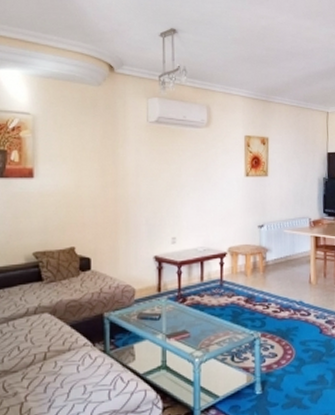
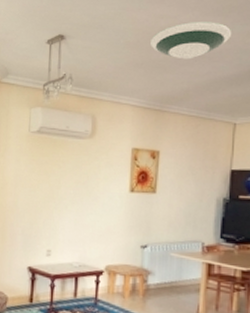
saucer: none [254,23,320,56] -> present [150,22,232,60]

